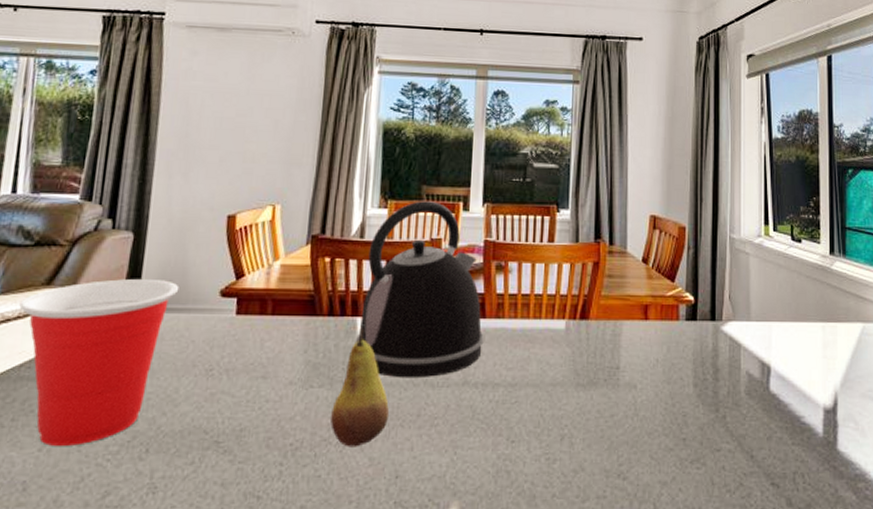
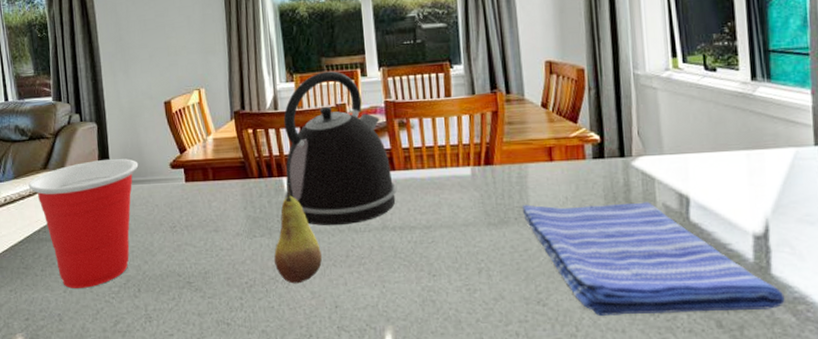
dish towel: none [612,365,848,492] -> present [521,202,785,316]

